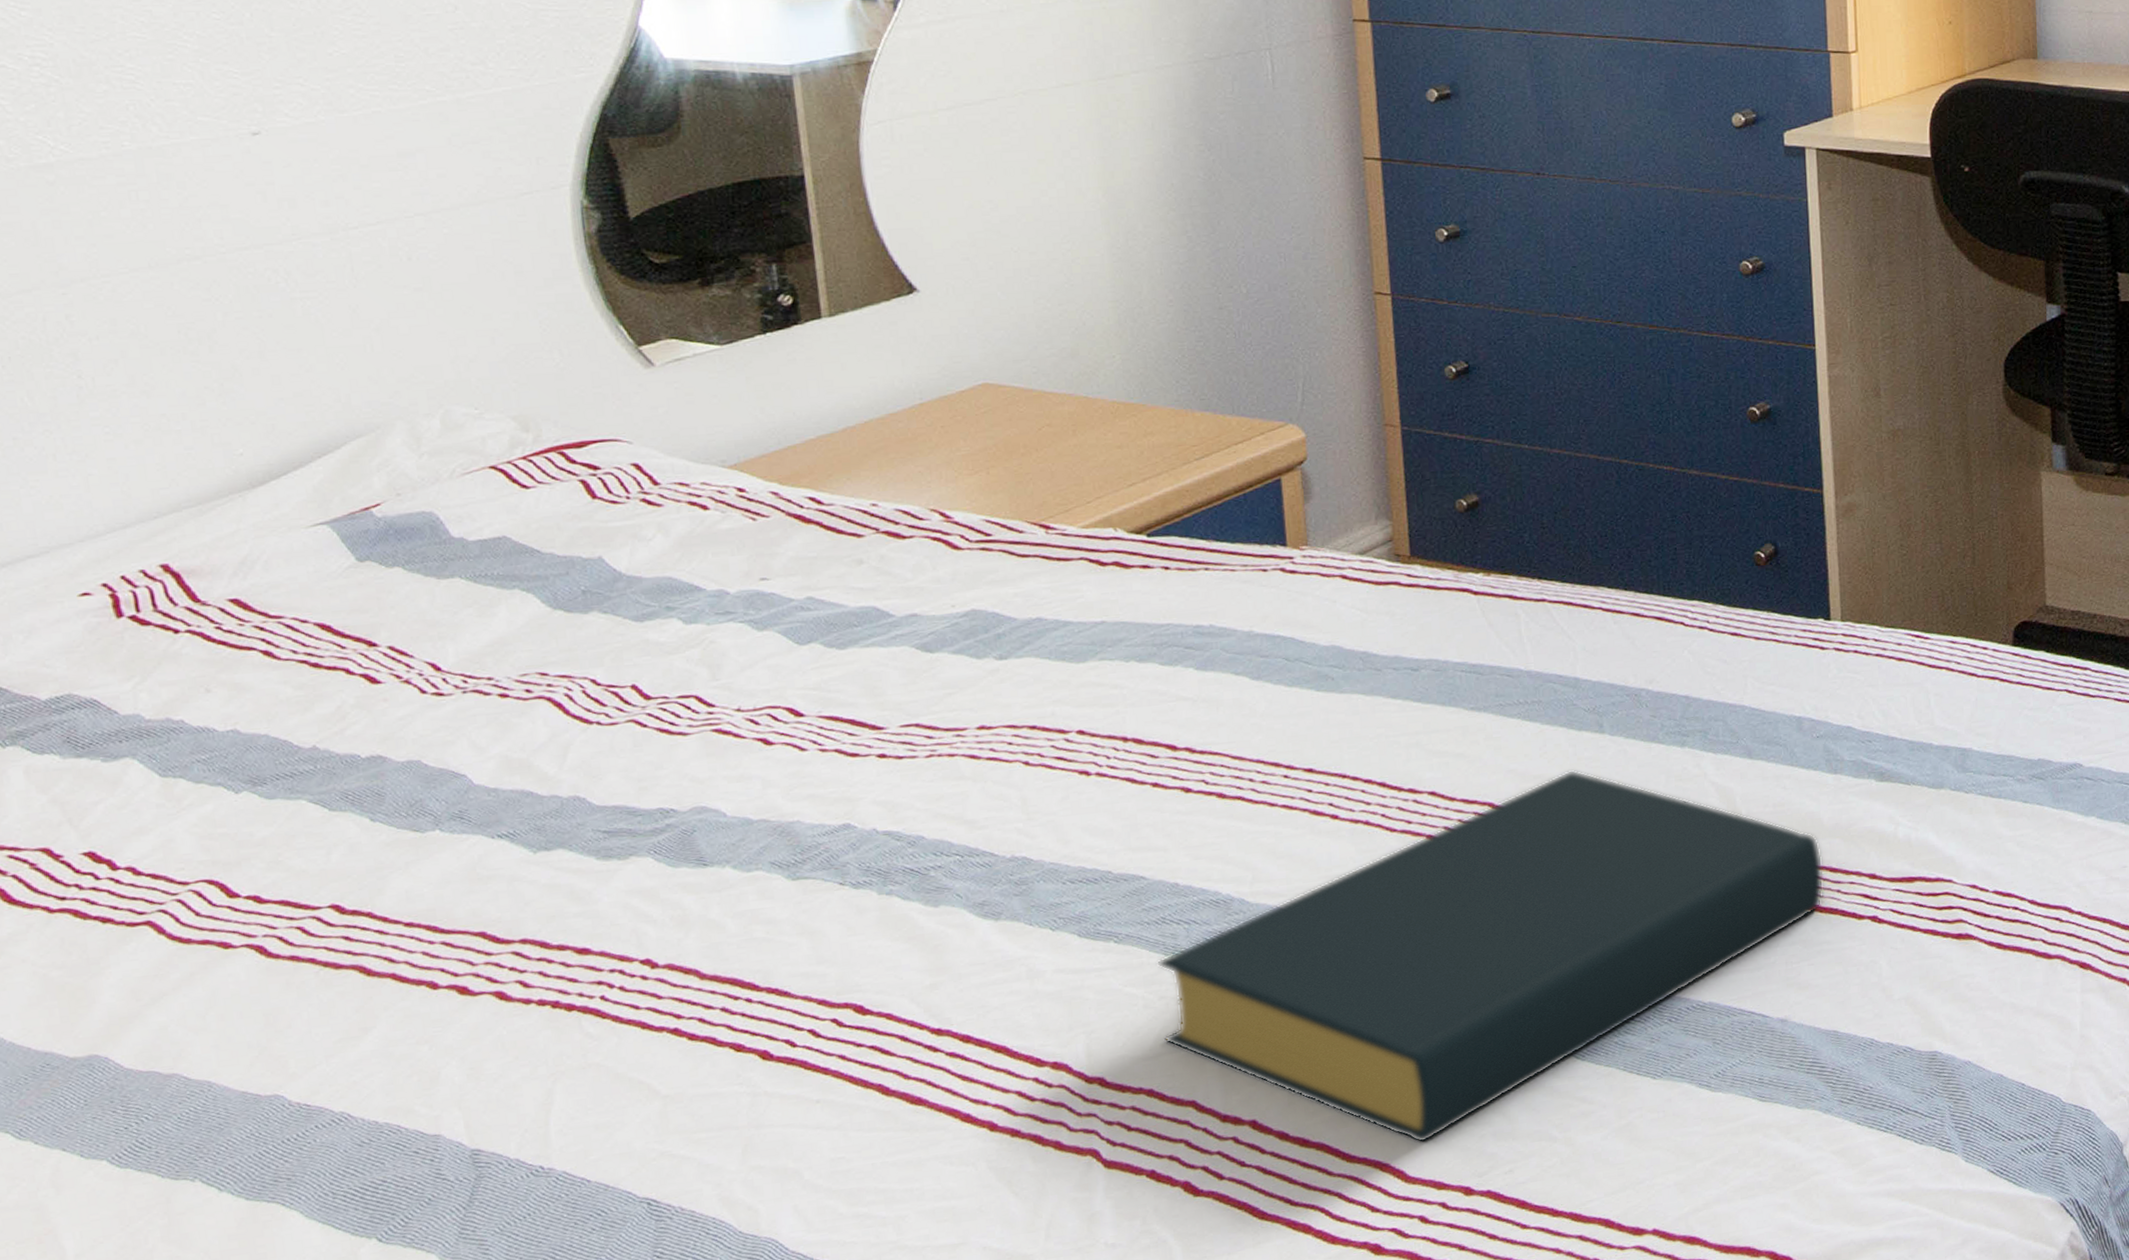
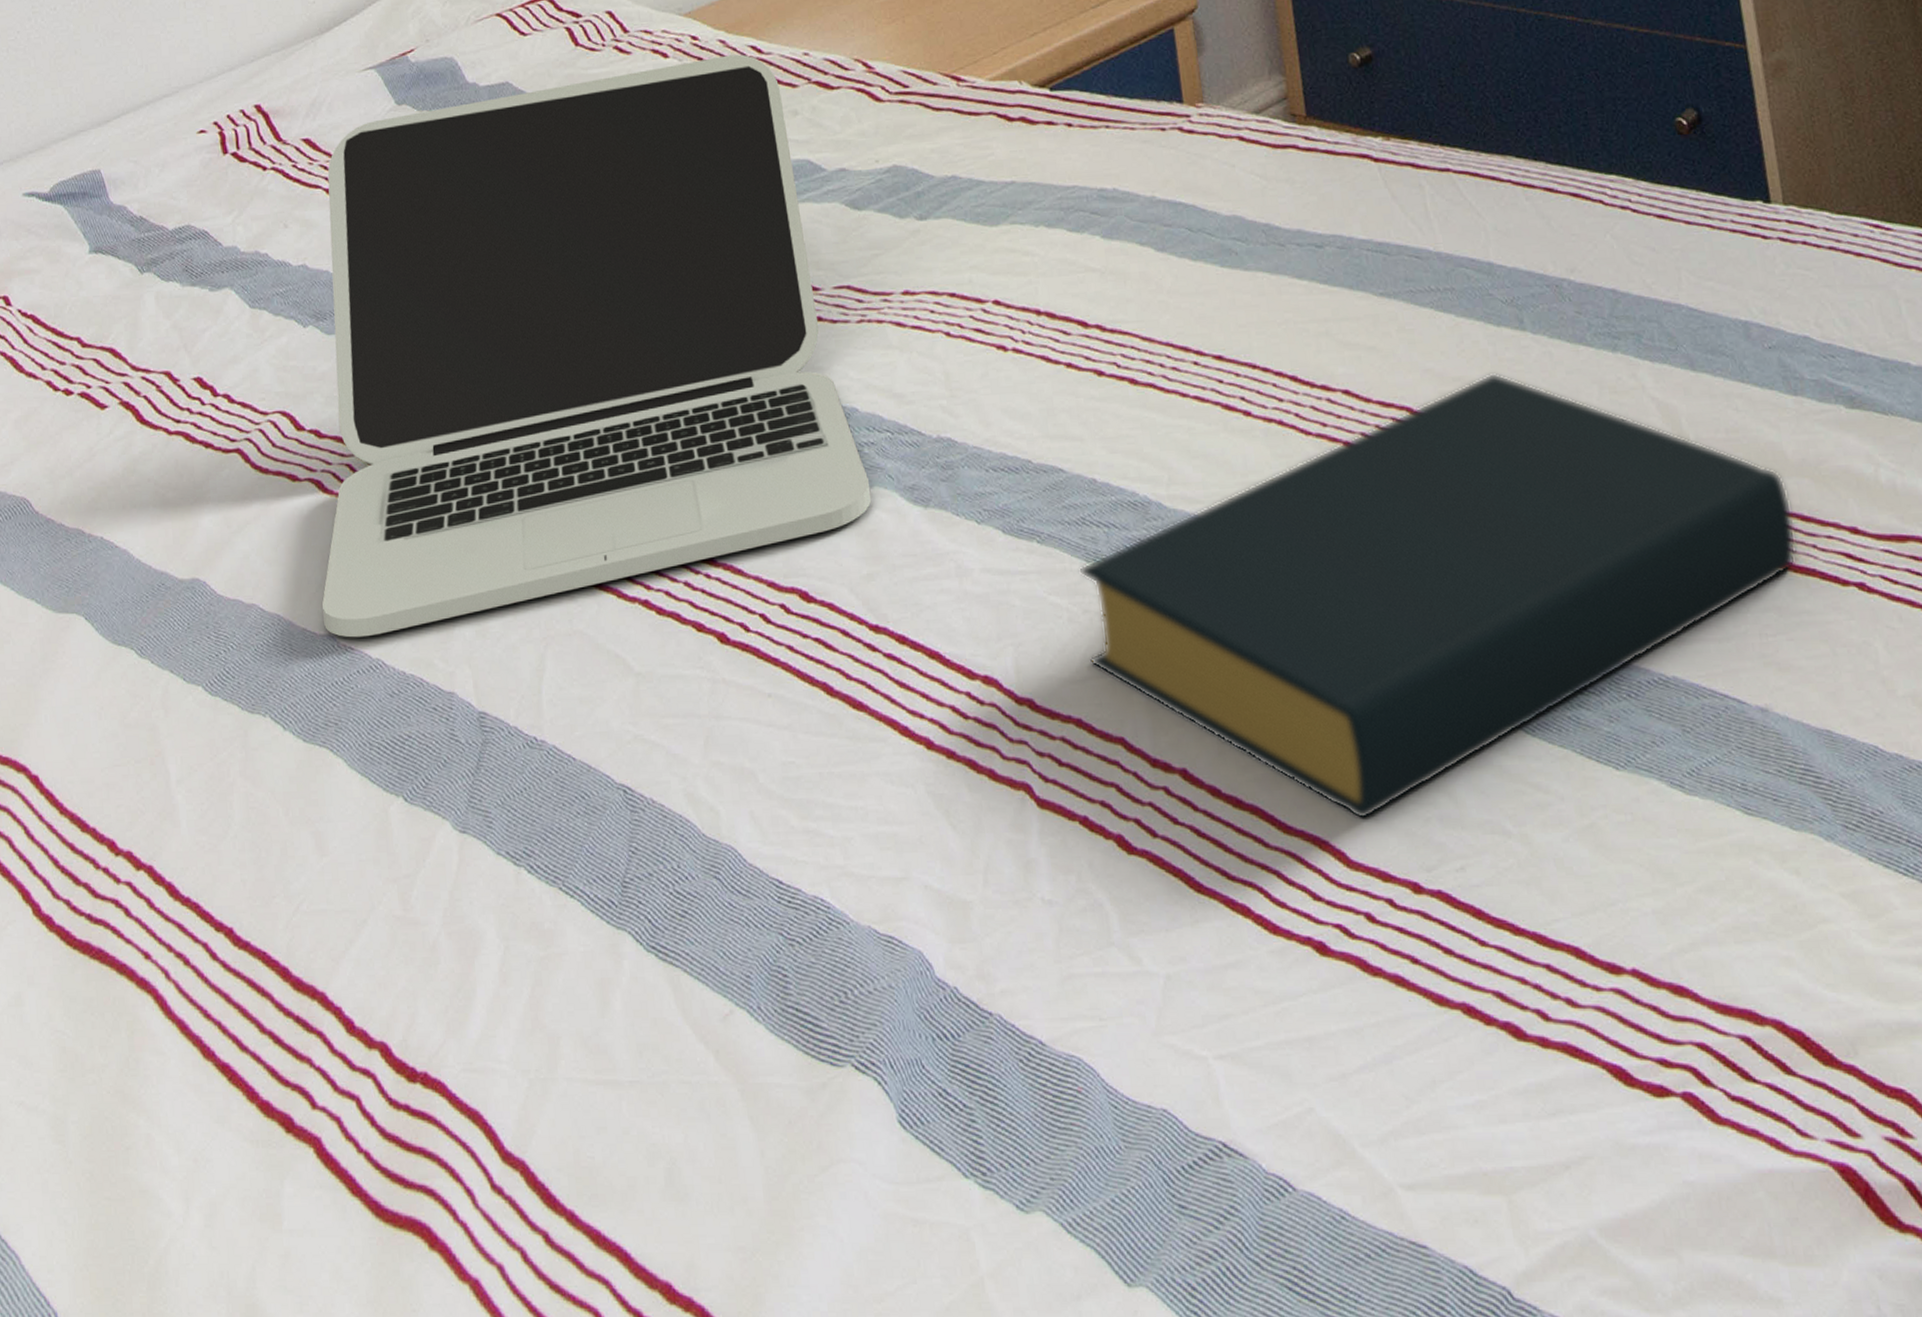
laptop: none [264,505,937,1096] -> present [322,54,872,638]

